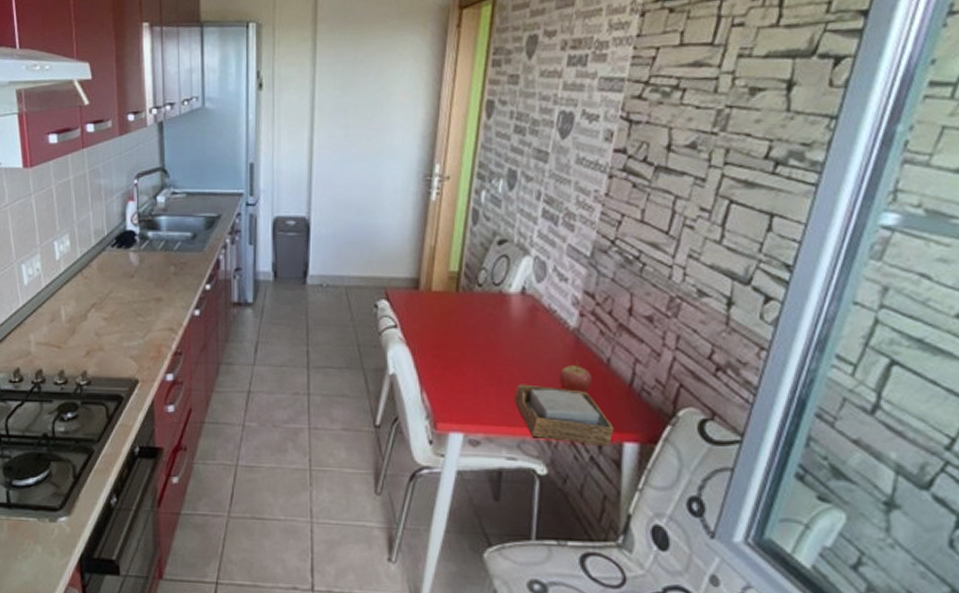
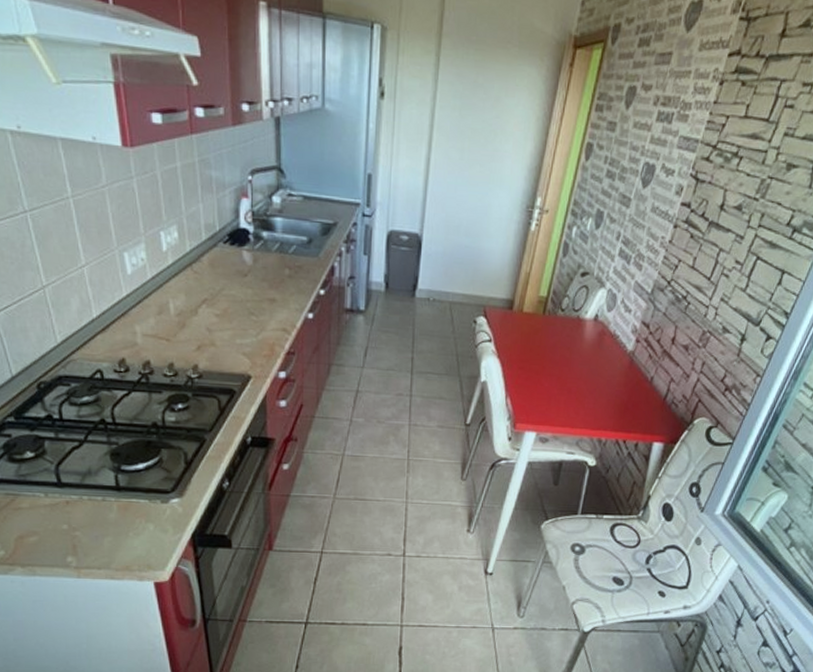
napkin holder: present [515,384,614,447] -> none [579,394,648,446]
fruit: present [558,361,593,394] -> none [613,378,639,404]

